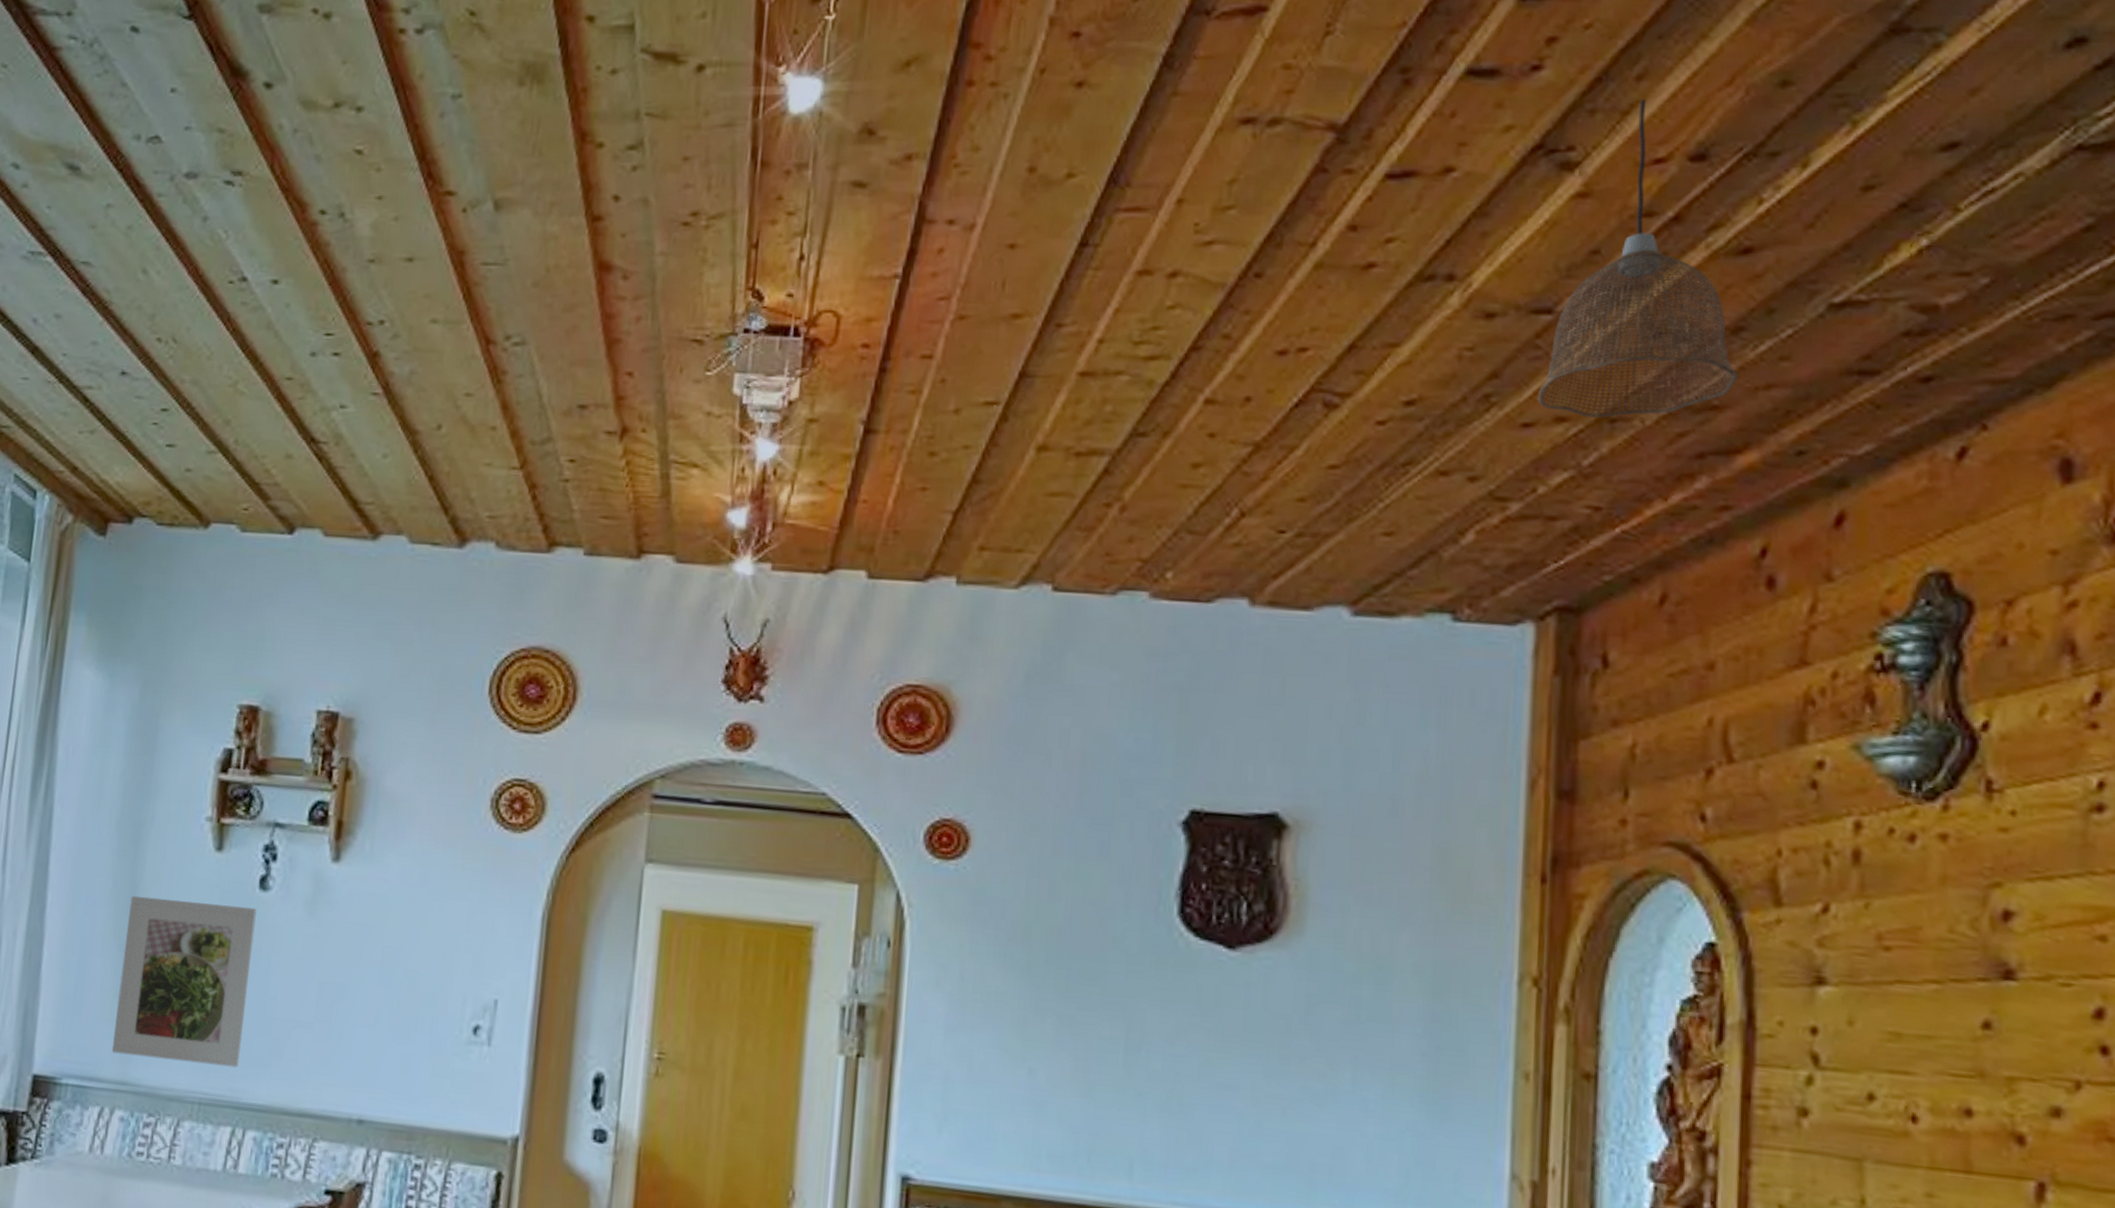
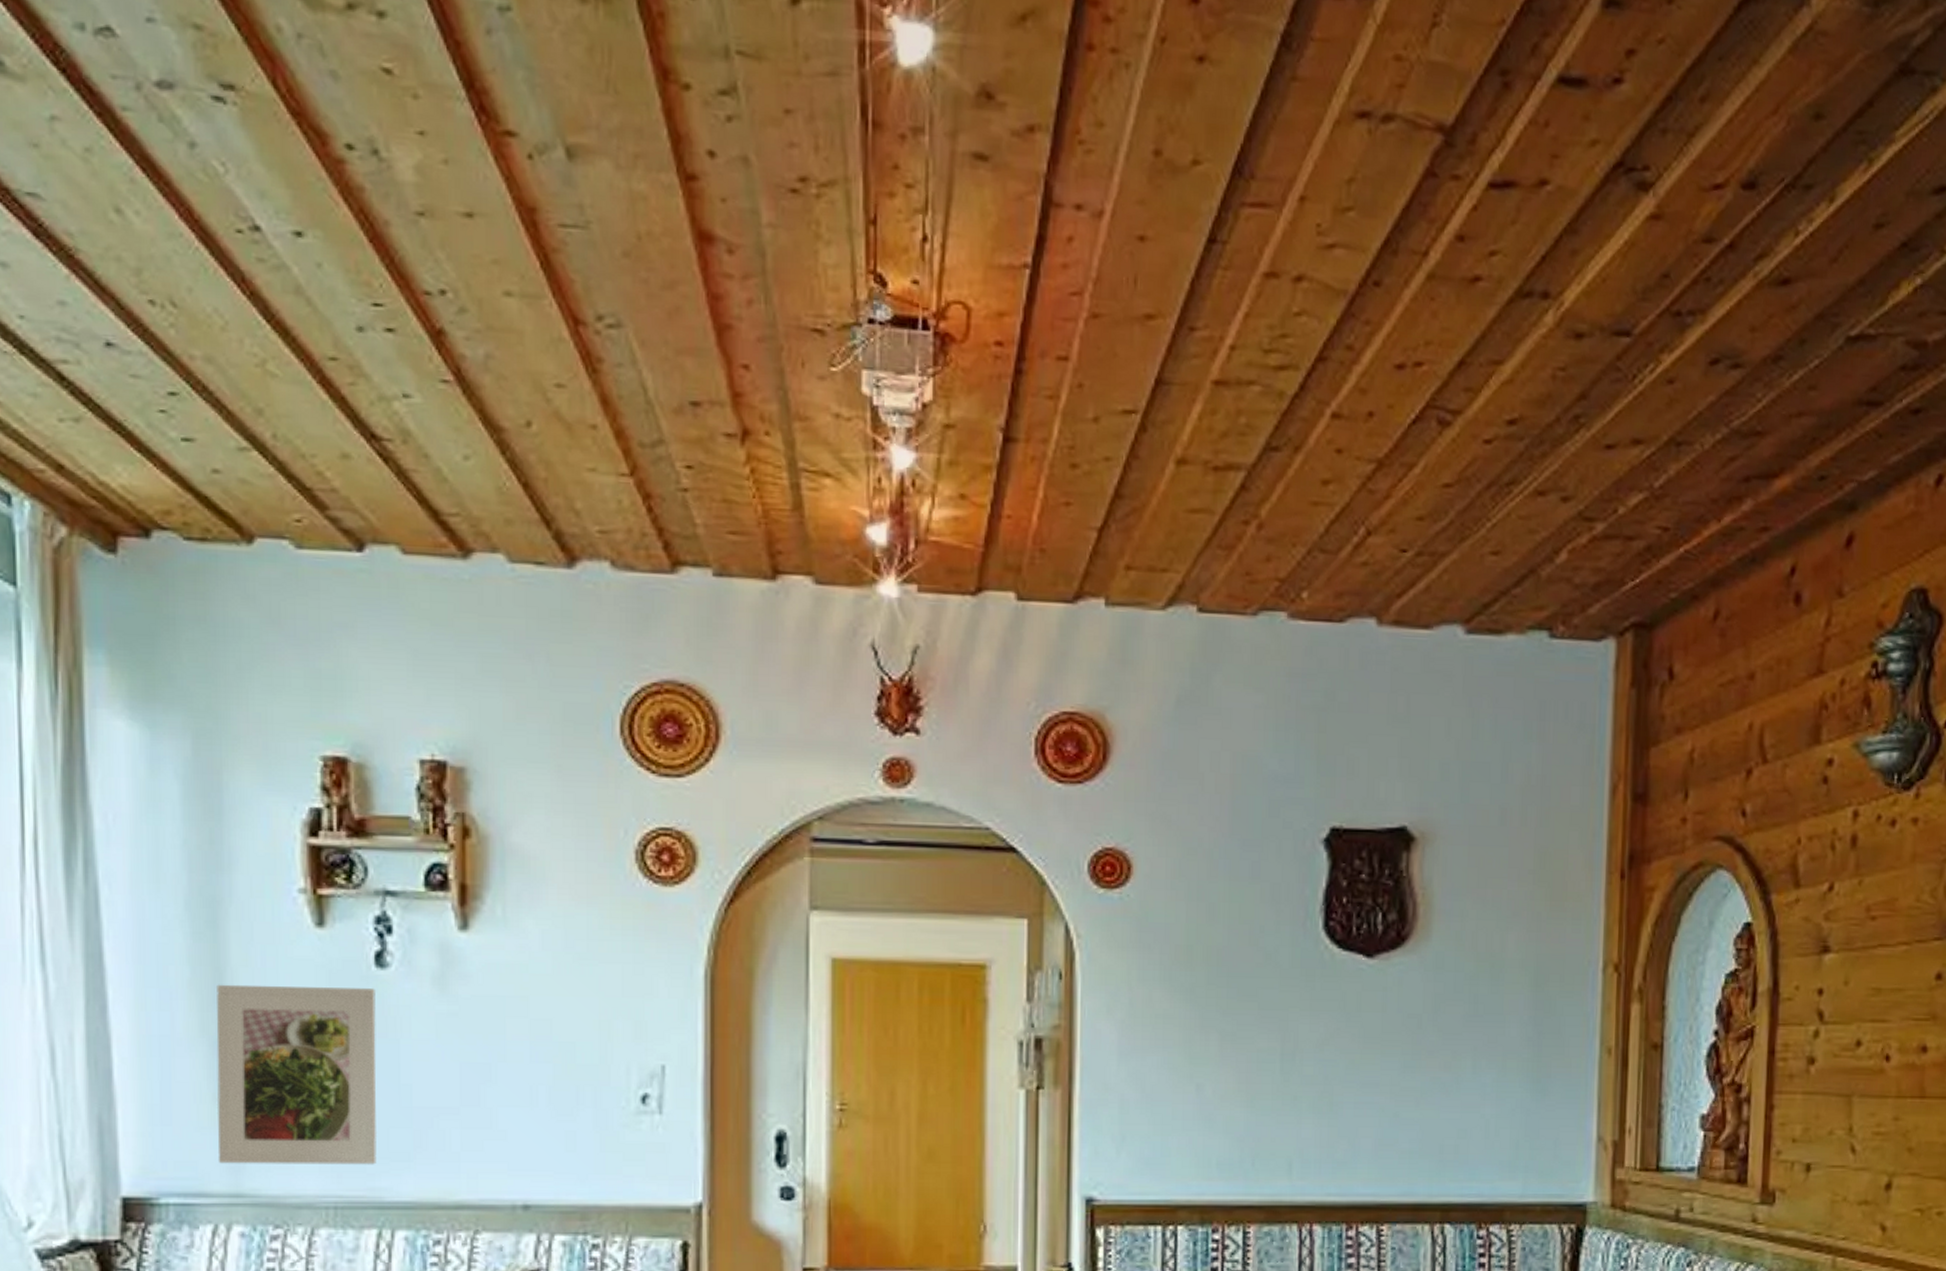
pendant lamp: present [1537,99,1738,418] -> none [1618,122,1777,441]

